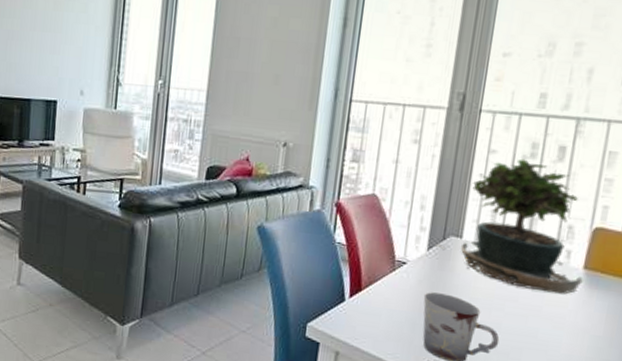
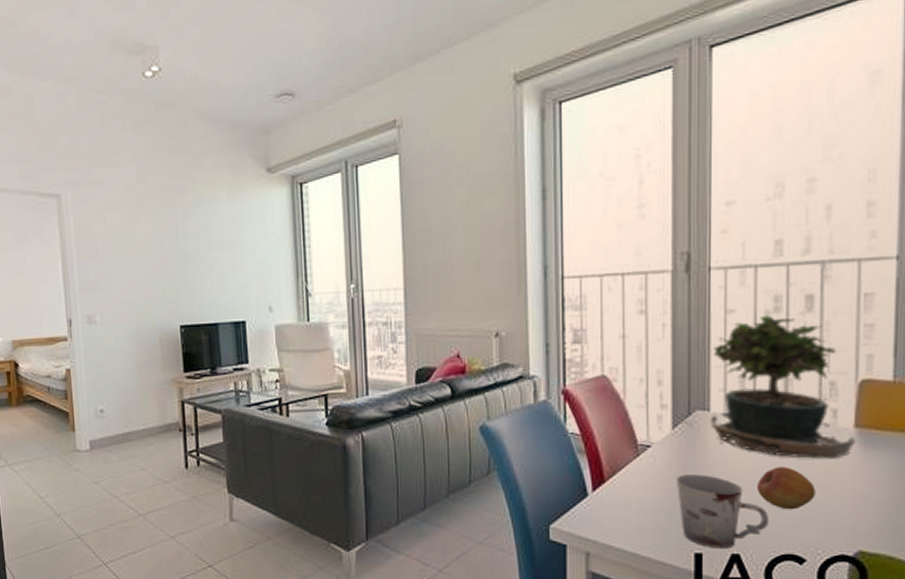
fruit: none [492,295,543,335] -> present [756,467,816,510]

